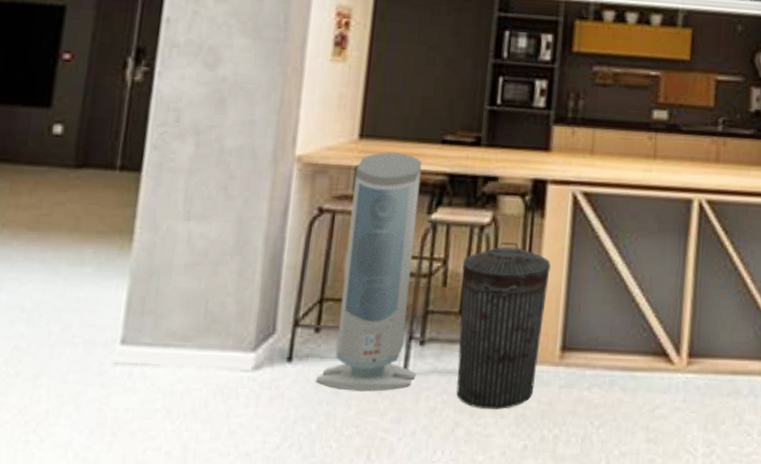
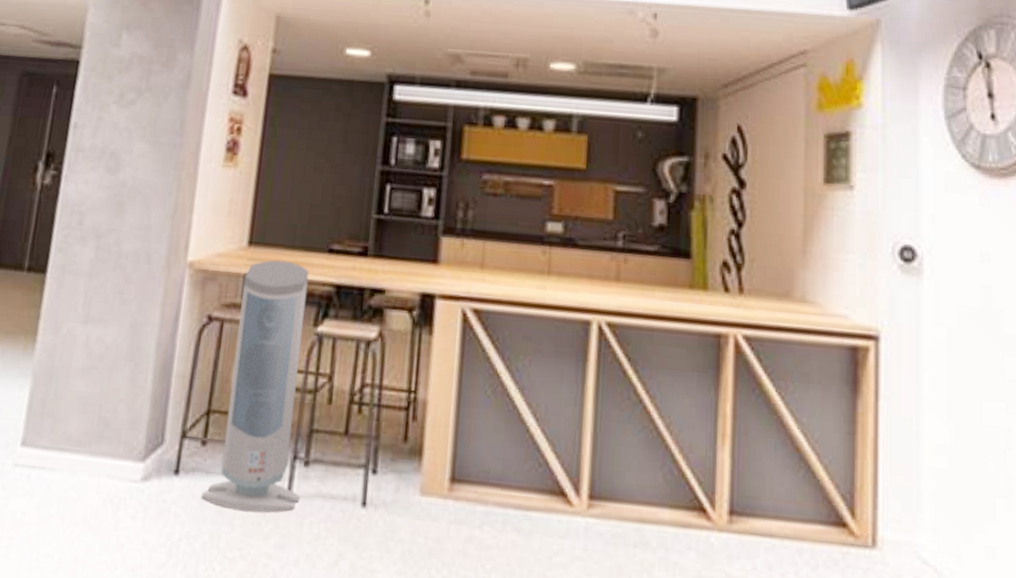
trash can: present [456,242,551,409] -> none [340,359,439,543]

